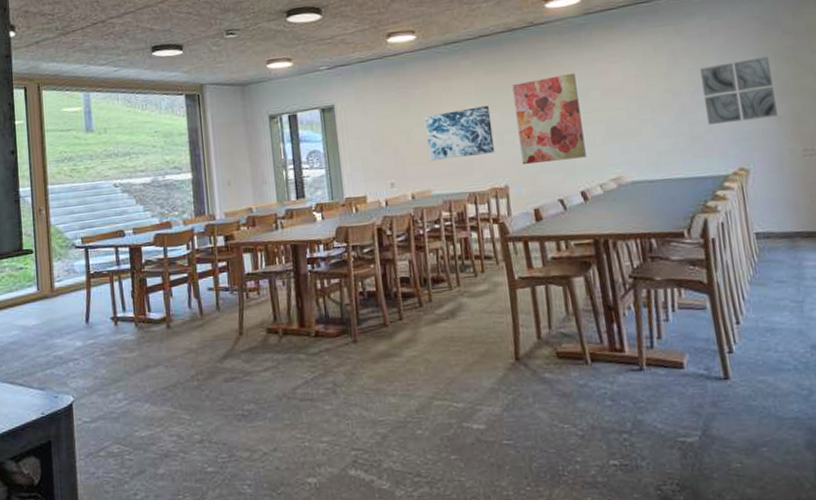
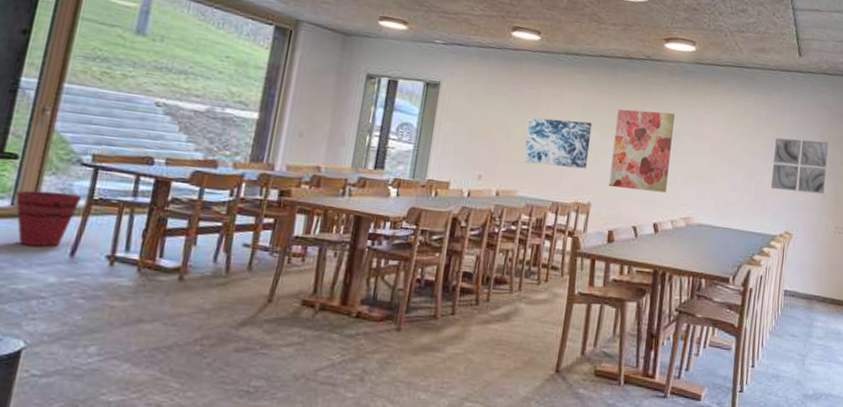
bucket: none [39,272,83,320] -> present [16,190,83,247]

